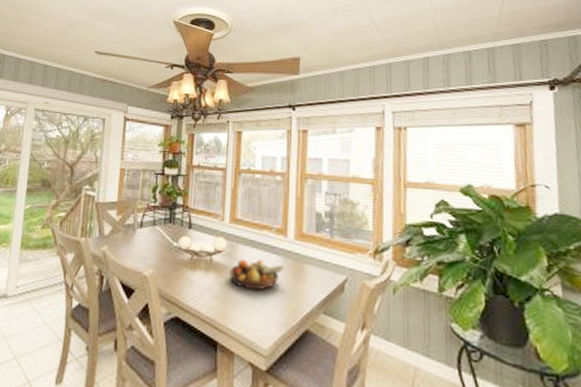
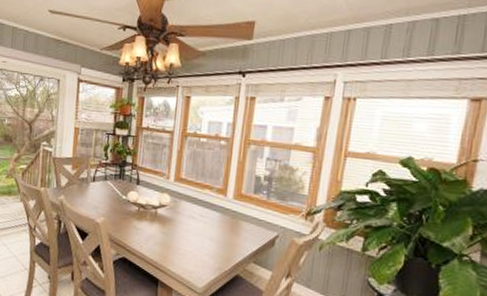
fruit bowl: present [228,258,284,291] -> none [171,213,221,241]

